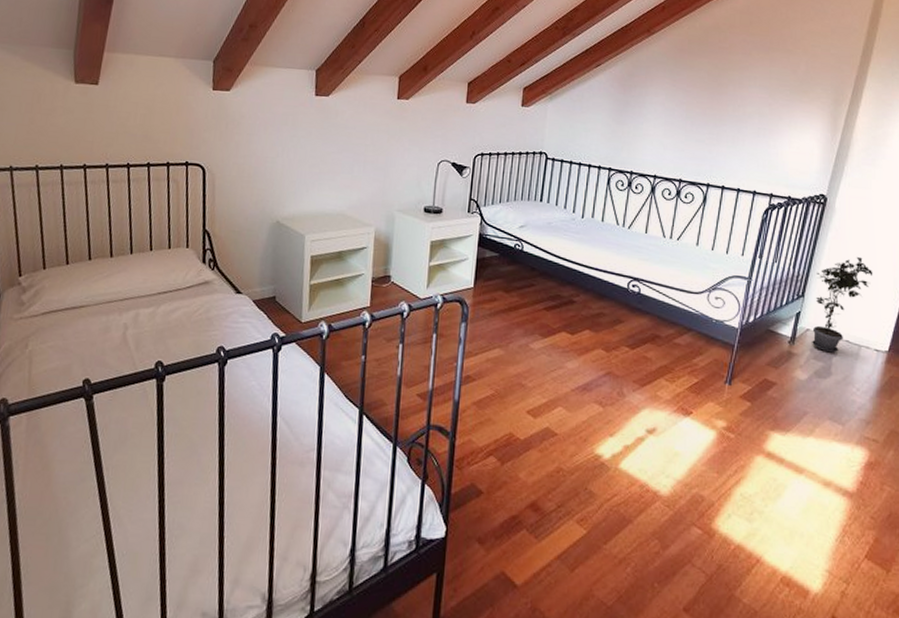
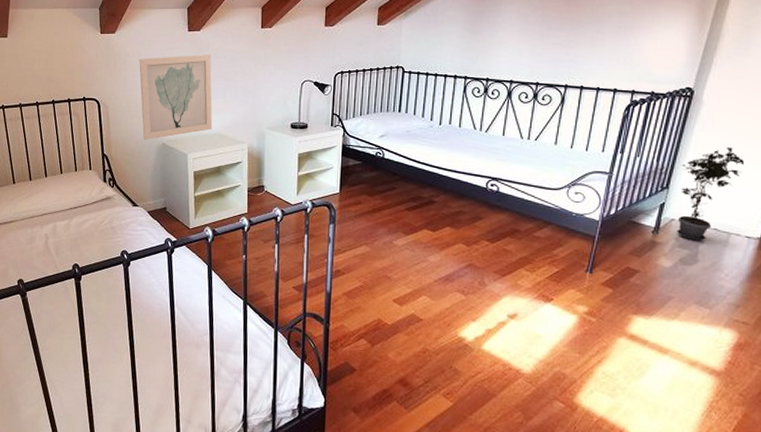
wall art: none [254,122,340,217] -> present [139,54,213,141]

